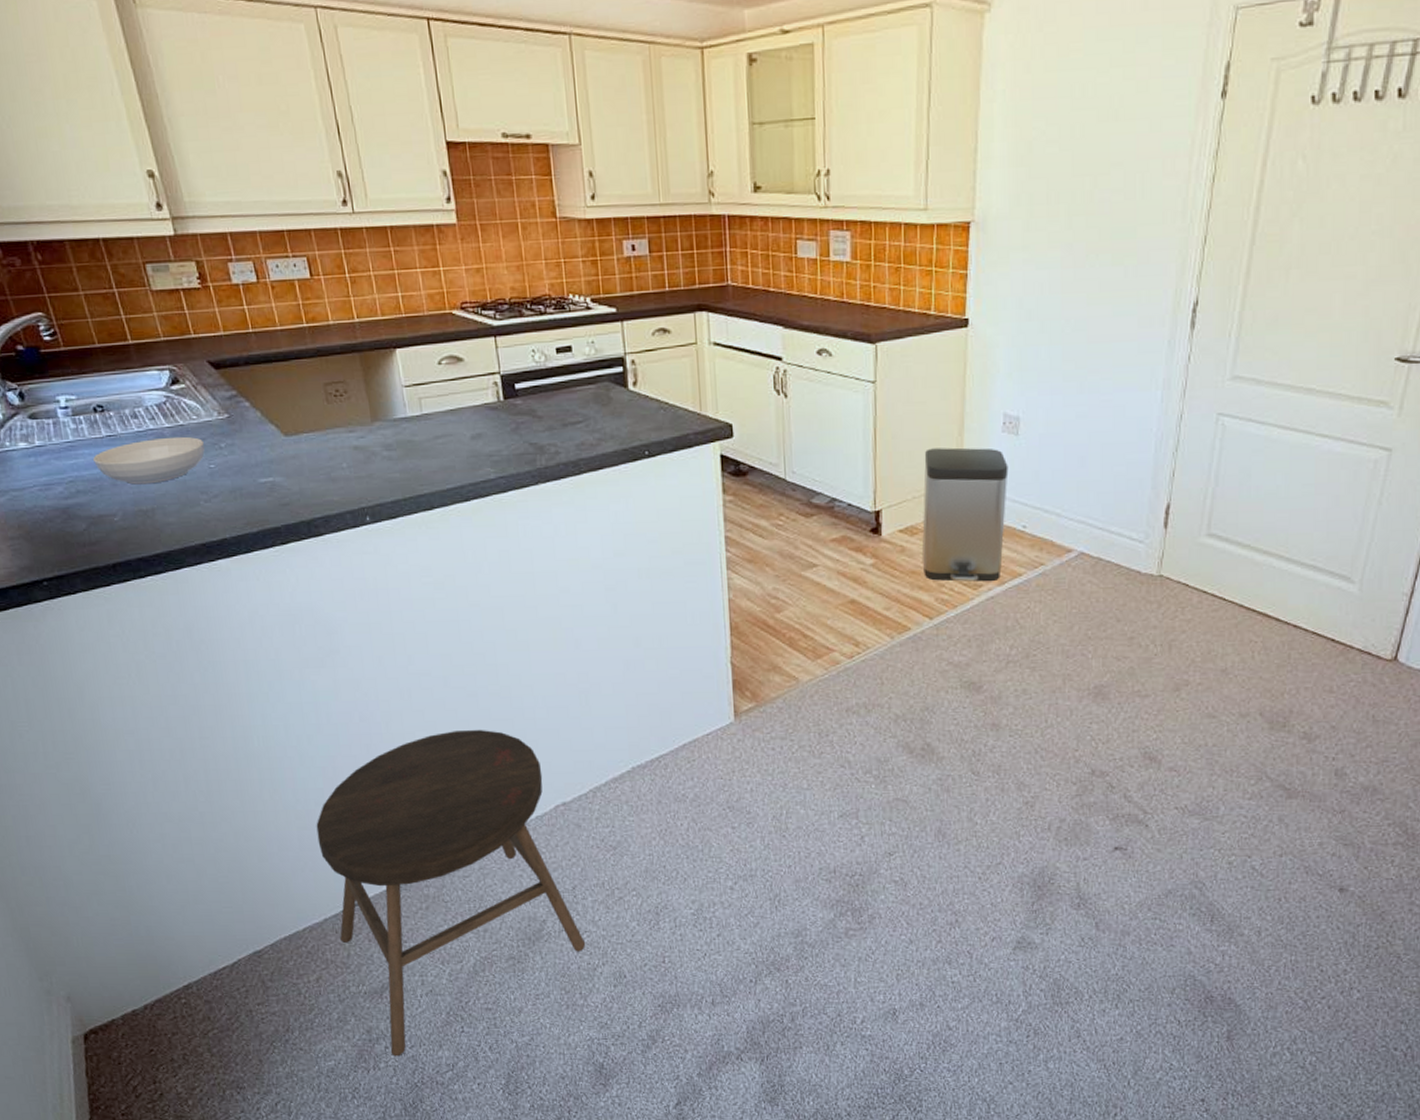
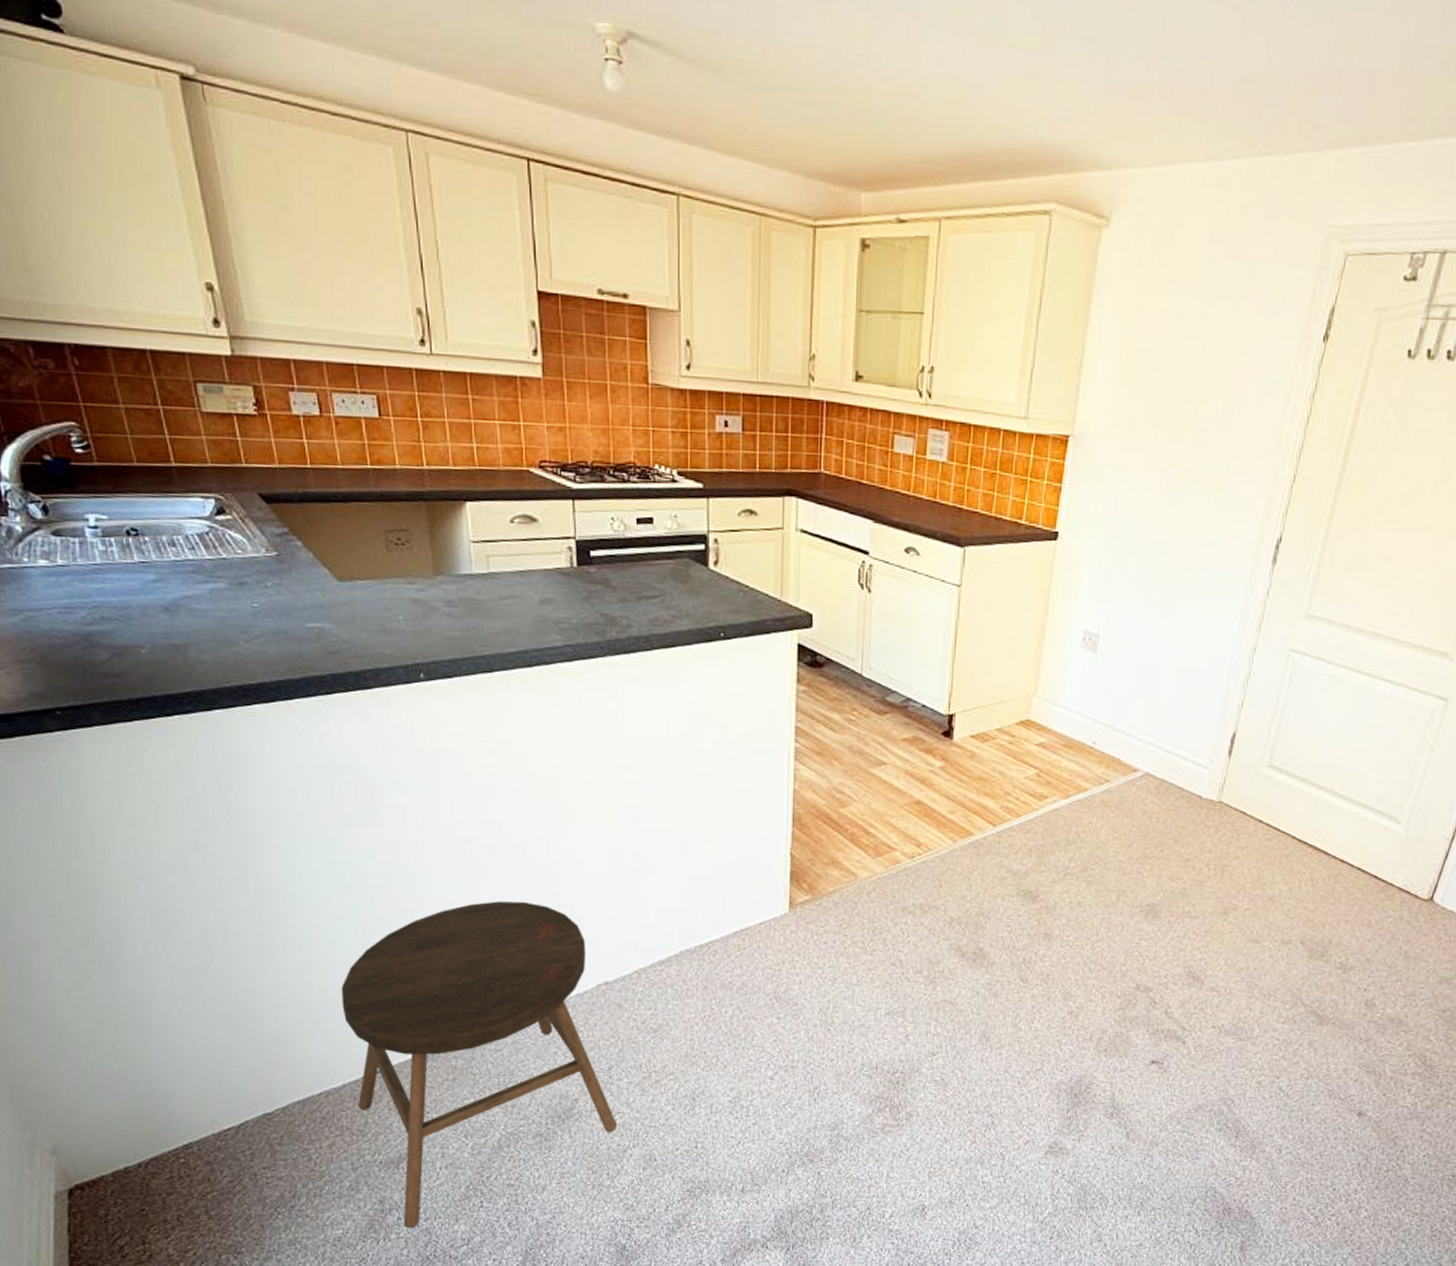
bowl: present [93,436,205,485] -> none [122,569,248,618]
pedal bin: present [922,447,1009,582] -> none [991,657,1084,793]

